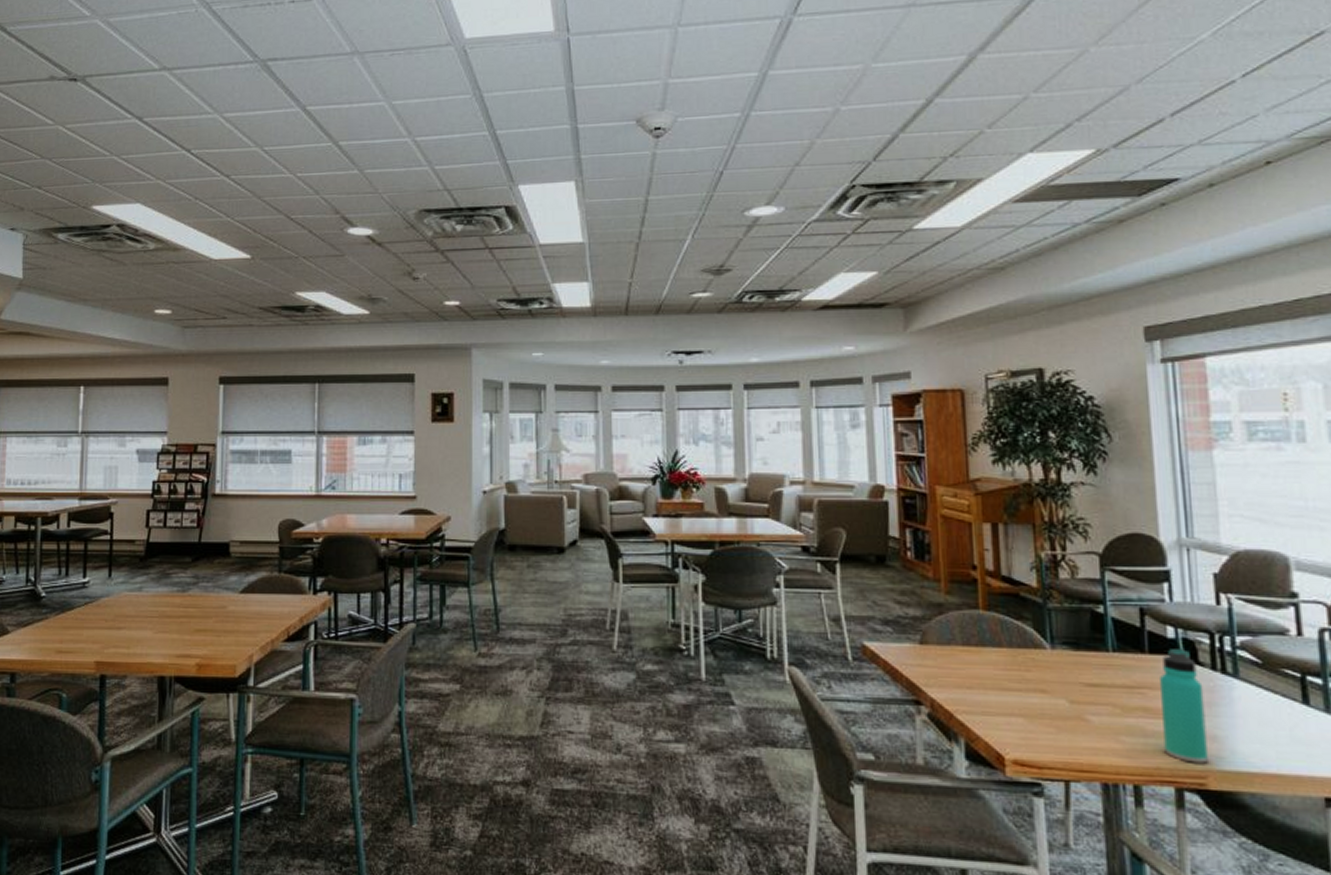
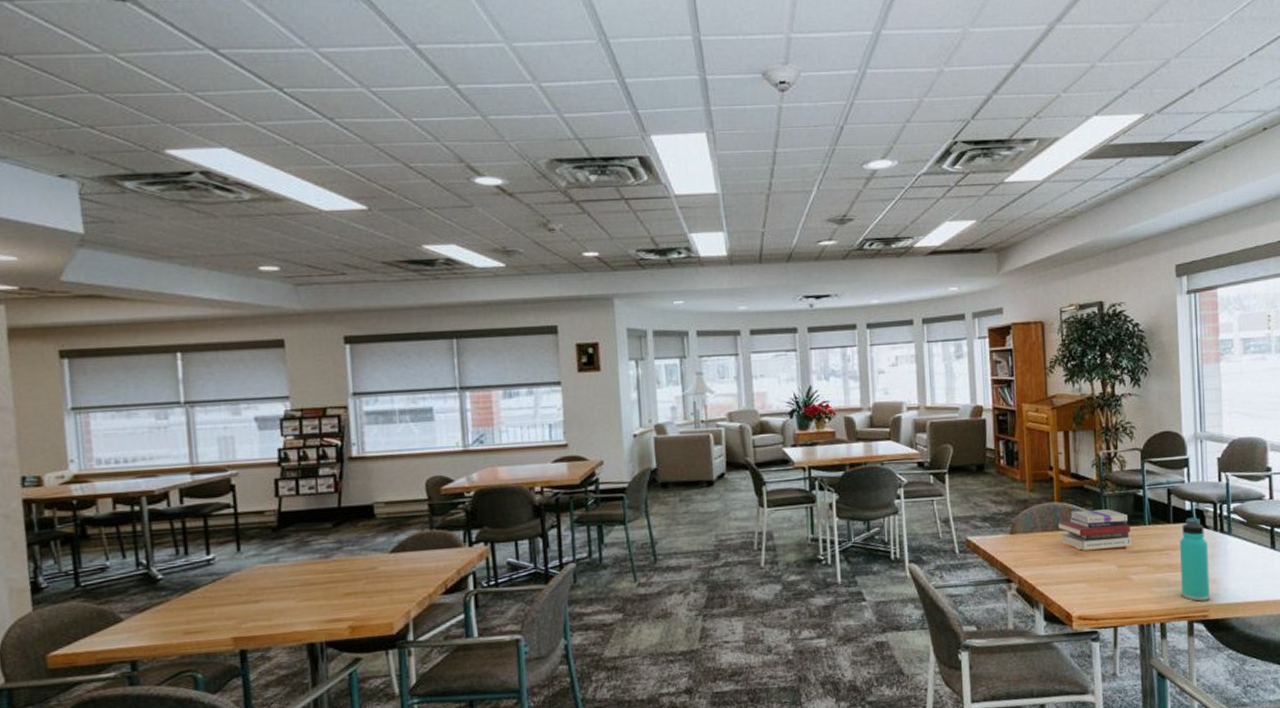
books: none [983,623,1089,680] -> present [1057,509,1132,551]

